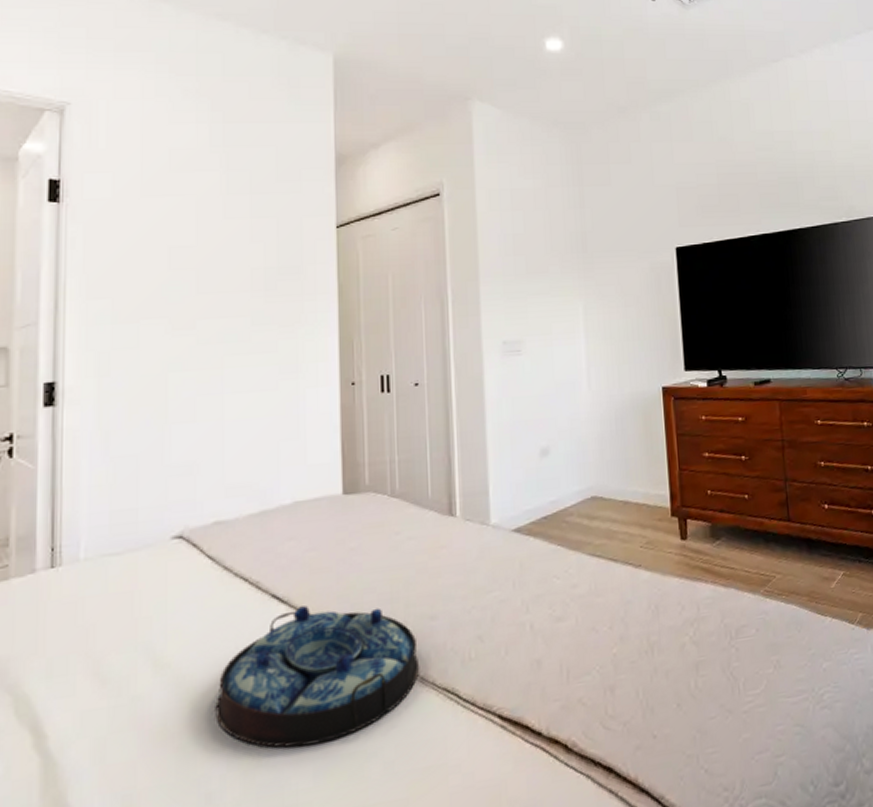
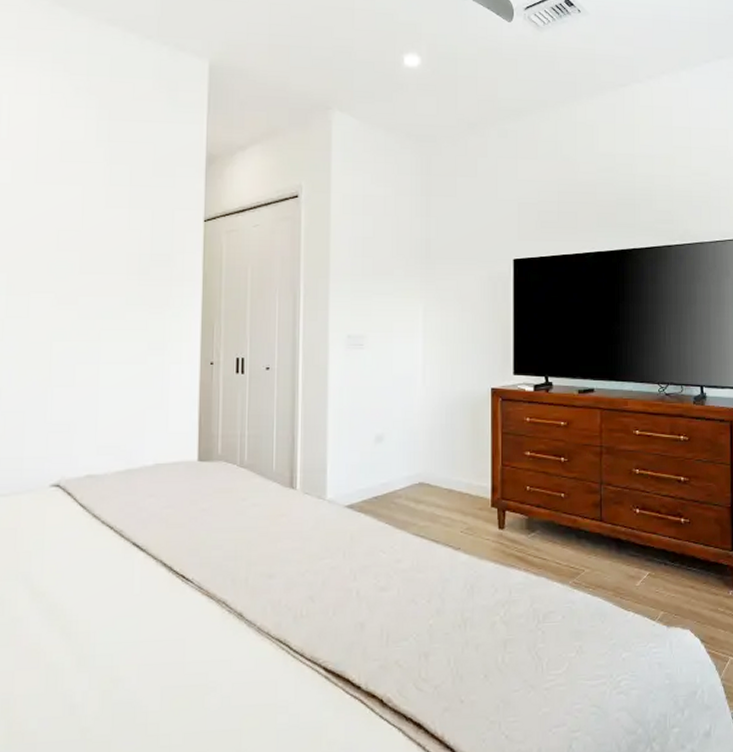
serving tray: present [215,605,420,748] -> none [81,555,257,675]

